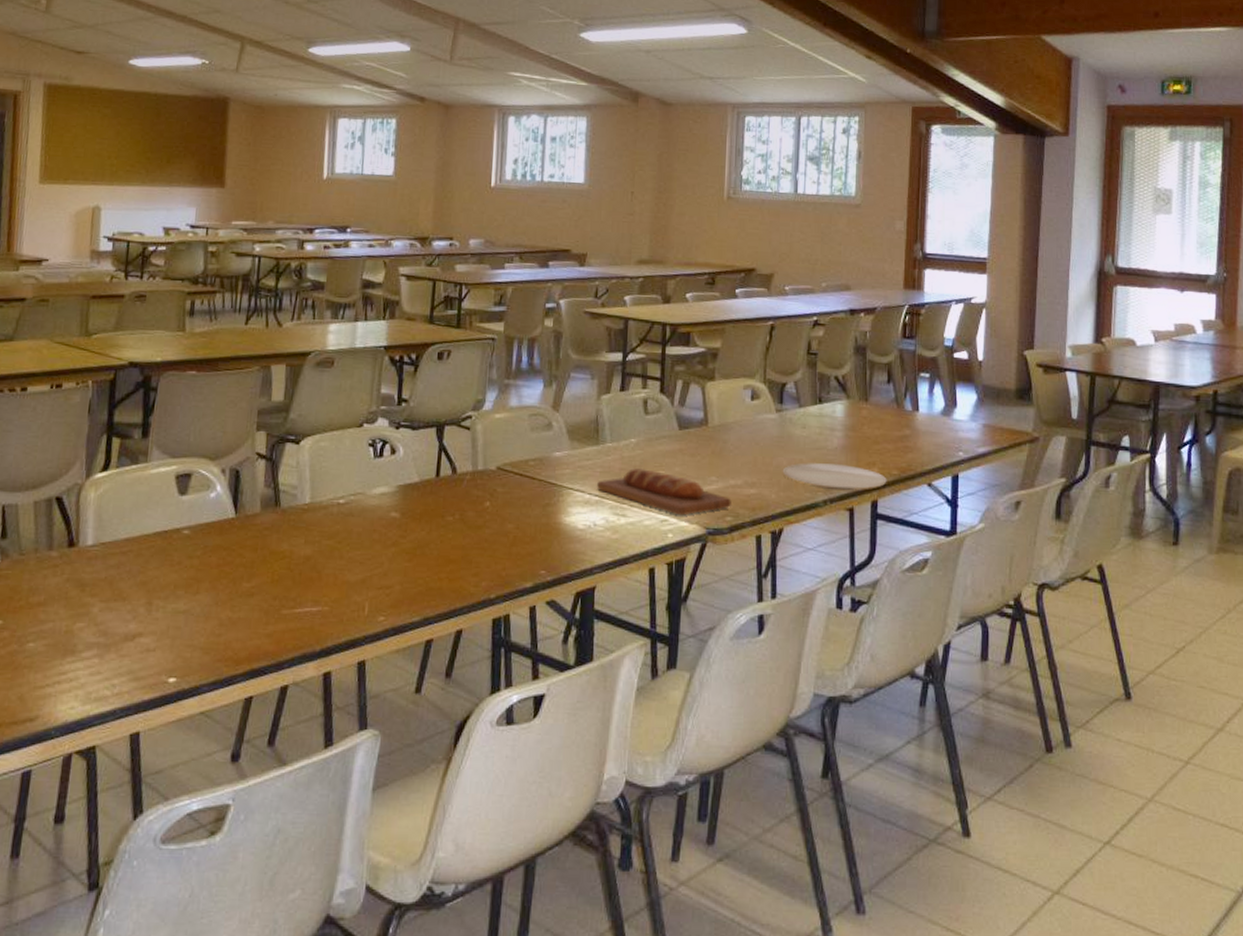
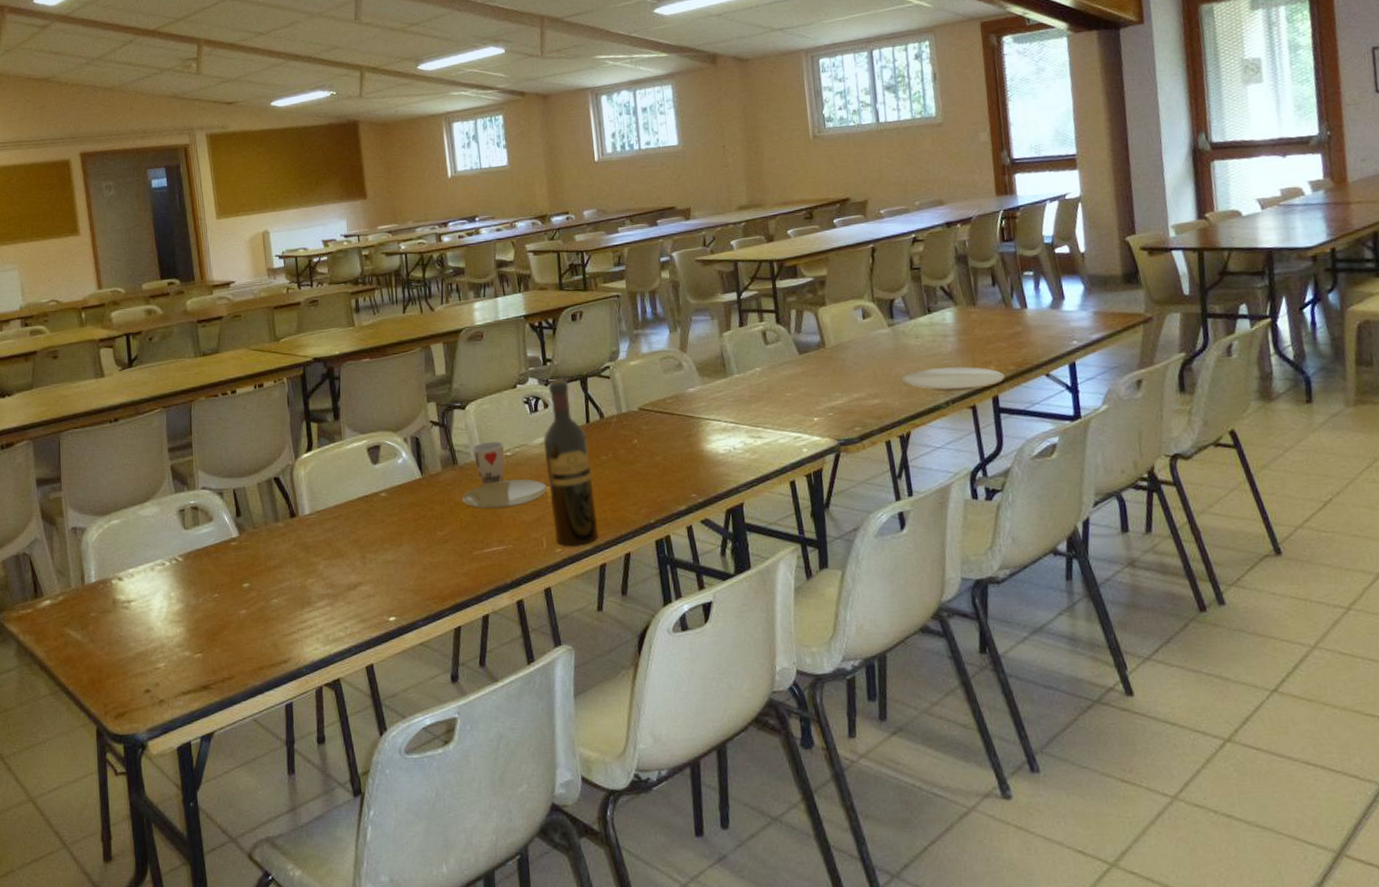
plate: none [279,531,379,564] -> present [462,479,547,510]
cup: none [300,484,338,535] -> present [472,441,505,486]
wine bottle: none [380,422,435,617] -> present [543,378,599,546]
bread loaf: present [596,468,731,516] -> none [730,393,858,431]

